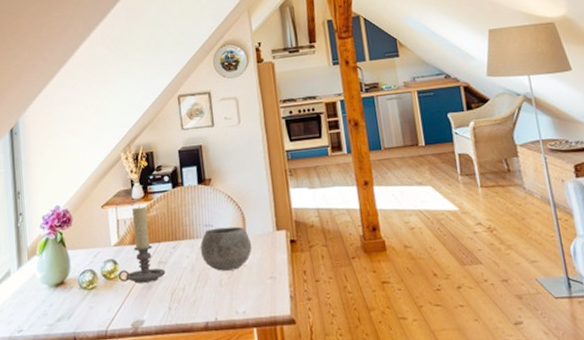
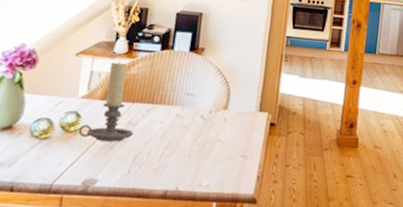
bowl: present [200,226,252,271] -> none [175,98,231,143]

